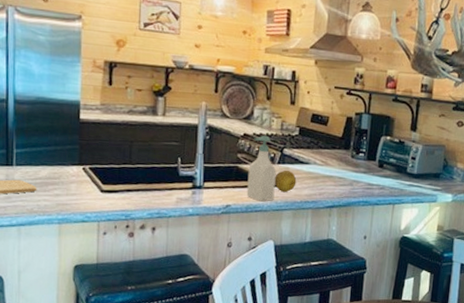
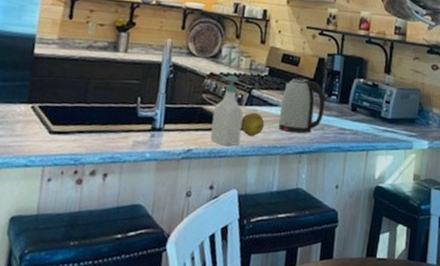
kettle: none [309,136,354,189] -> present [278,77,326,134]

